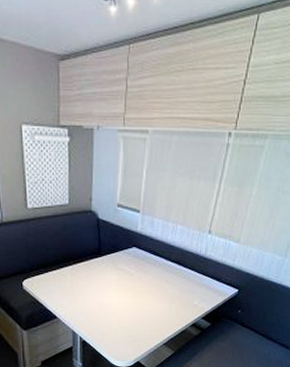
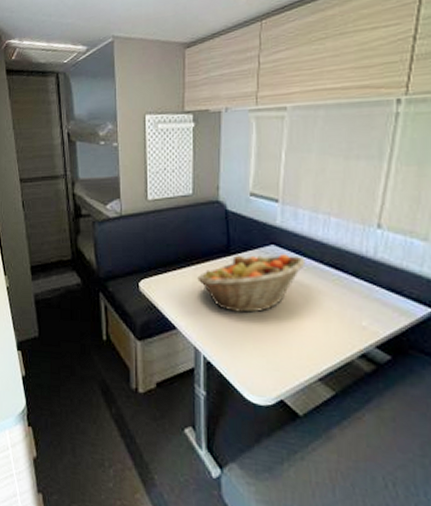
fruit basket: none [74,254,158,301] -> present [197,254,306,313]

